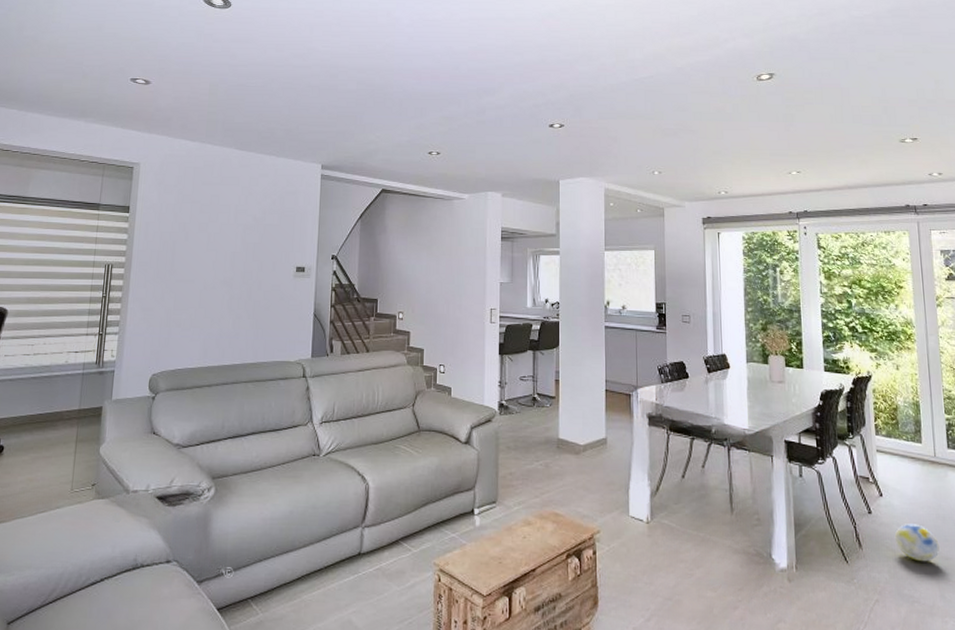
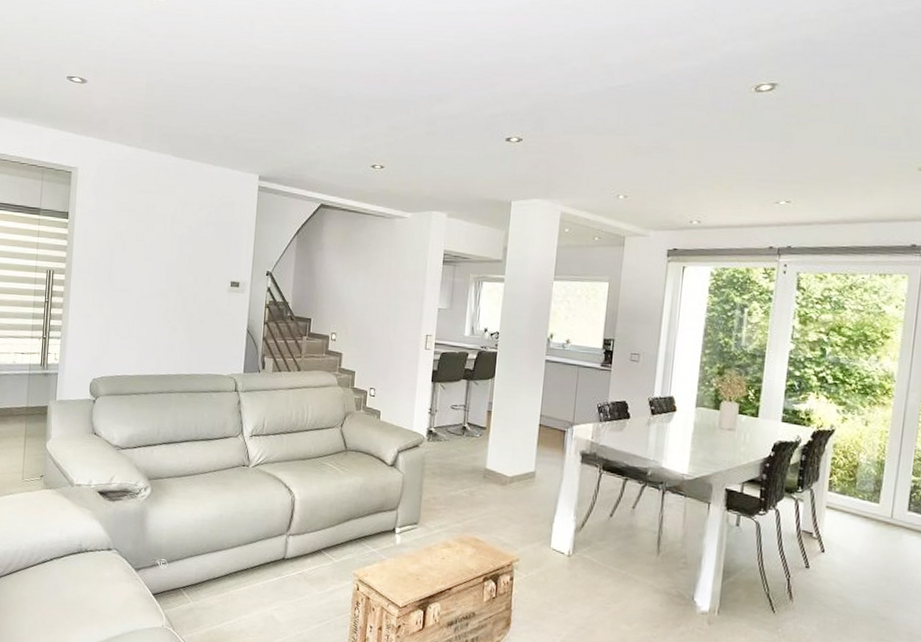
ball: present [894,524,940,562] -> none [830,581,879,620]

